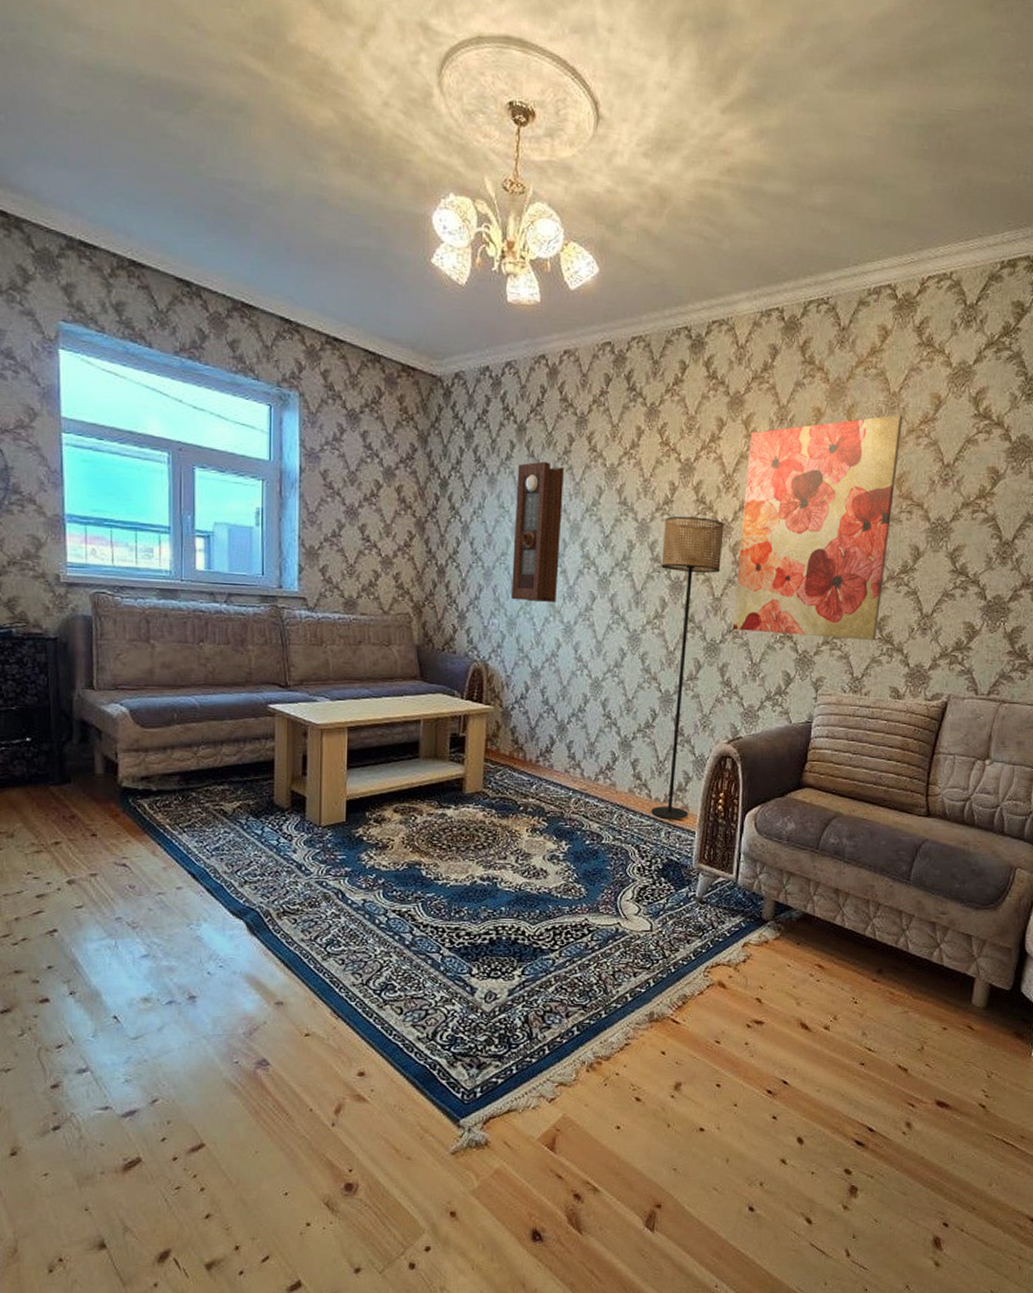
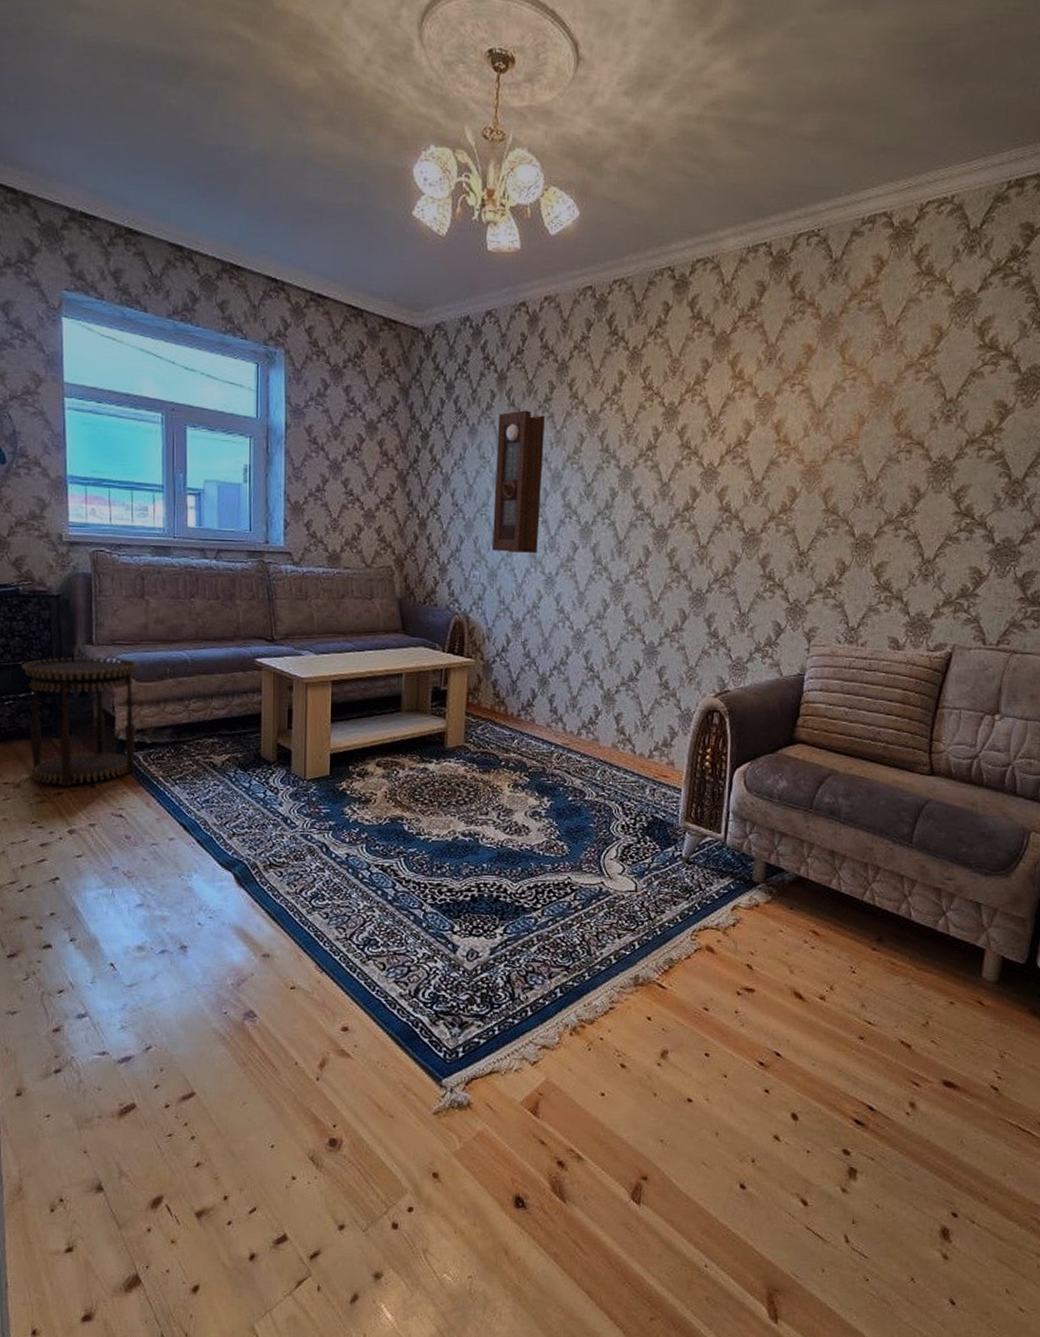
side table: none [15,702,143,836] -> present [21,657,138,787]
floor lamp: present [651,516,724,819] -> none [635,462,710,775]
wall art: present [732,414,903,640] -> none [719,348,901,588]

